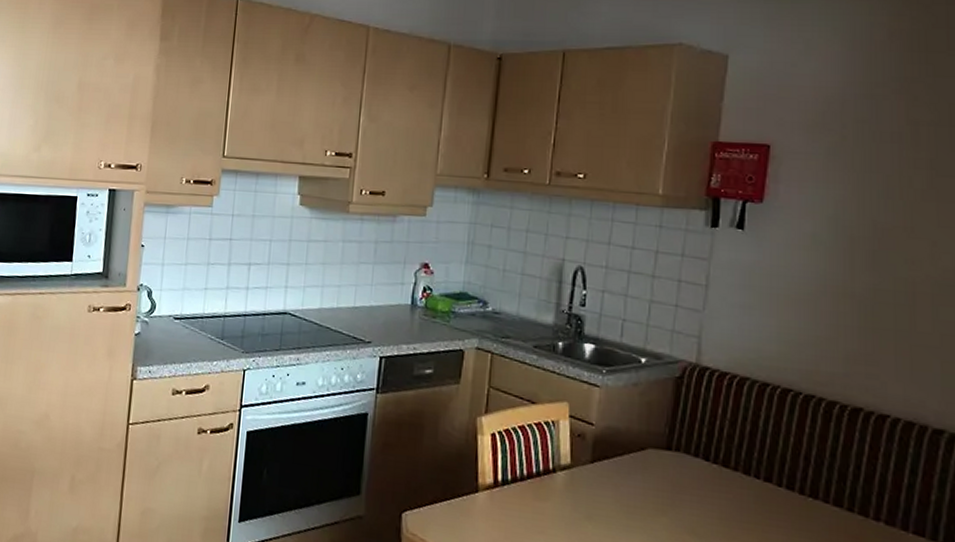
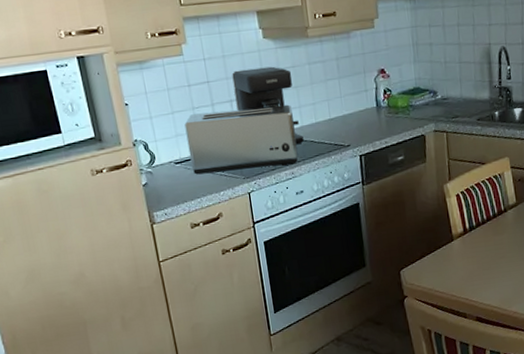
toaster: none [190,270,318,349] -> present [184,104,299,174]
coffee maker: none [254,233,322,327] -> present [232,66,304,144]

